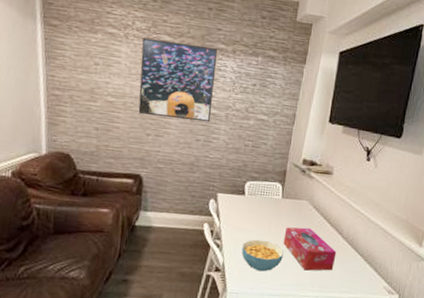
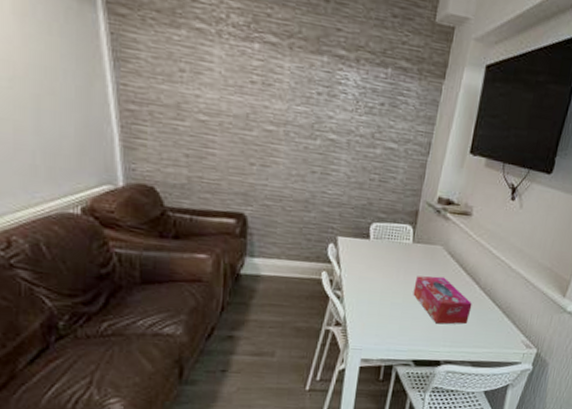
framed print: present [138,37,217,123] -> none [238,36,336,151]
cereal bowl: present [242,239,284,272] -> none [366,290,413,326]

